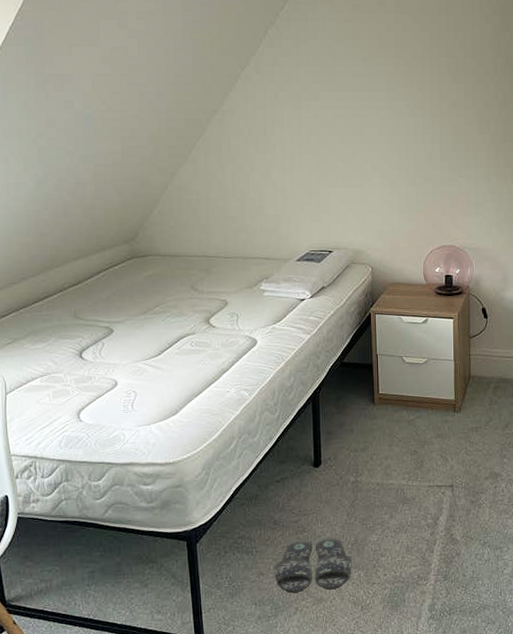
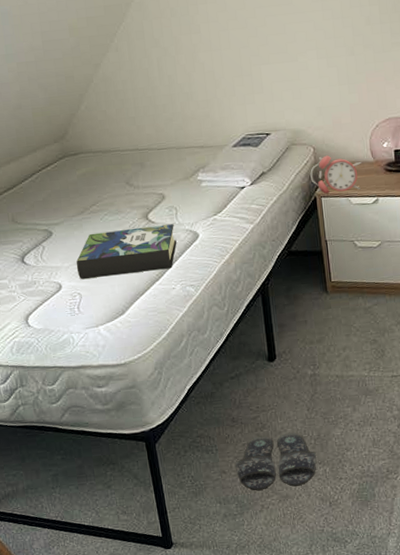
book: none [134,330,235,377] -> present [76,224,177,279]
alarm clock: none [367,275,415,311] -> present [310,155,362,194]

